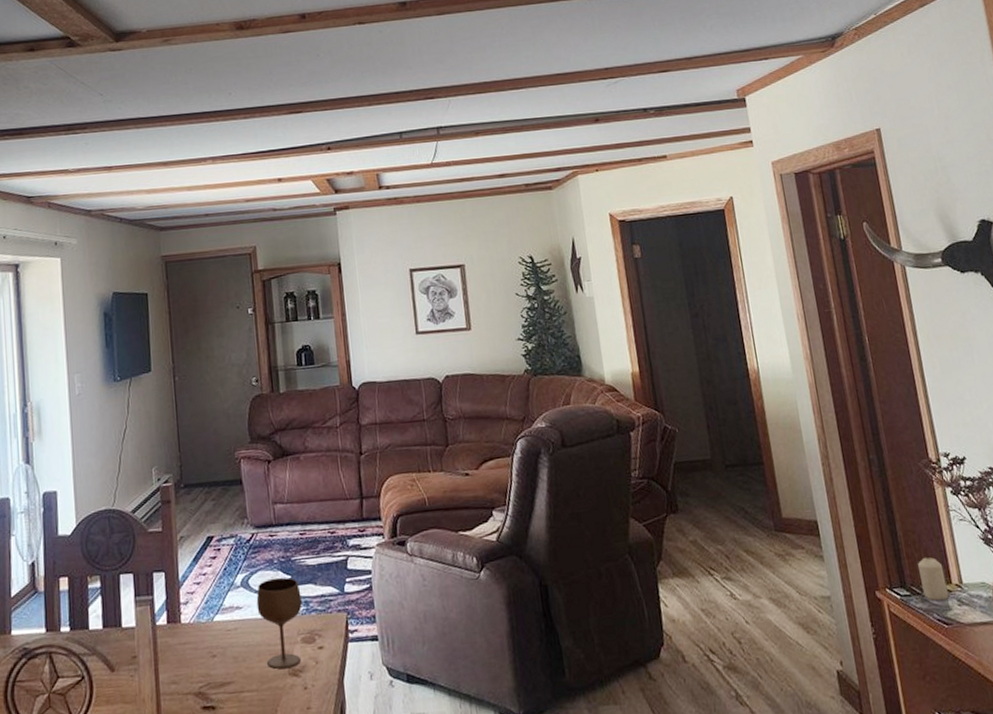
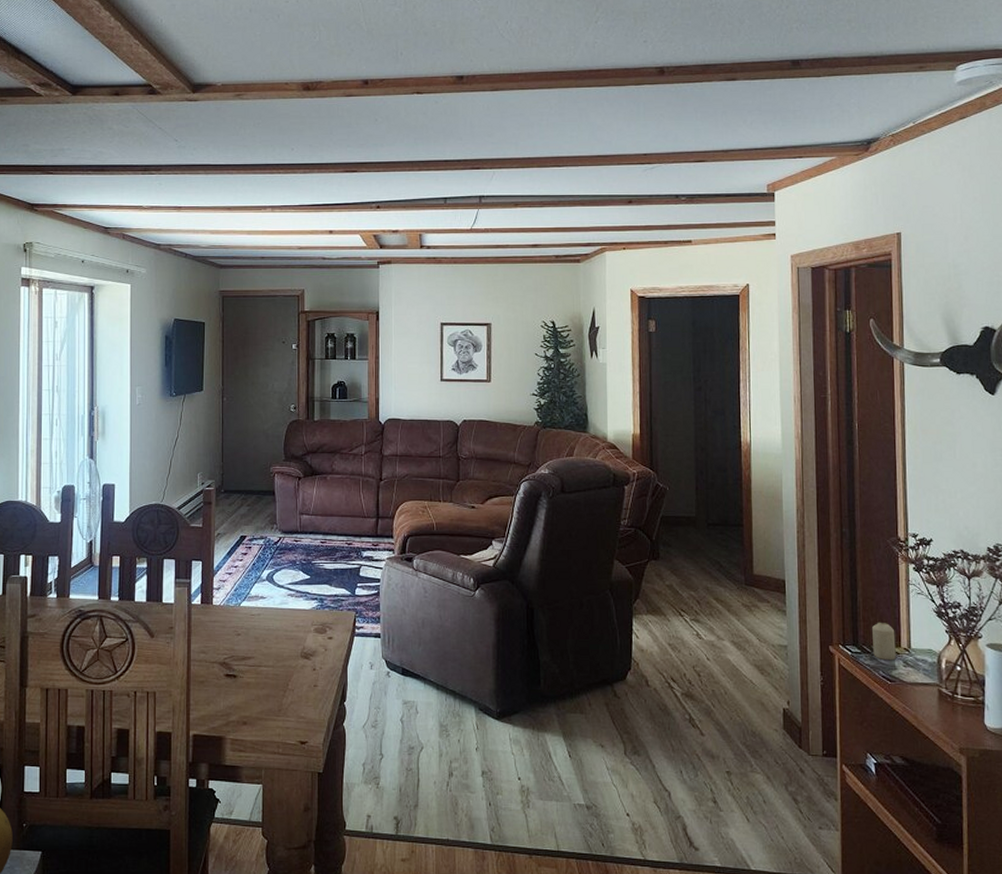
wine glass: present [256,577,302,670] -> none [278,576,318,652]

